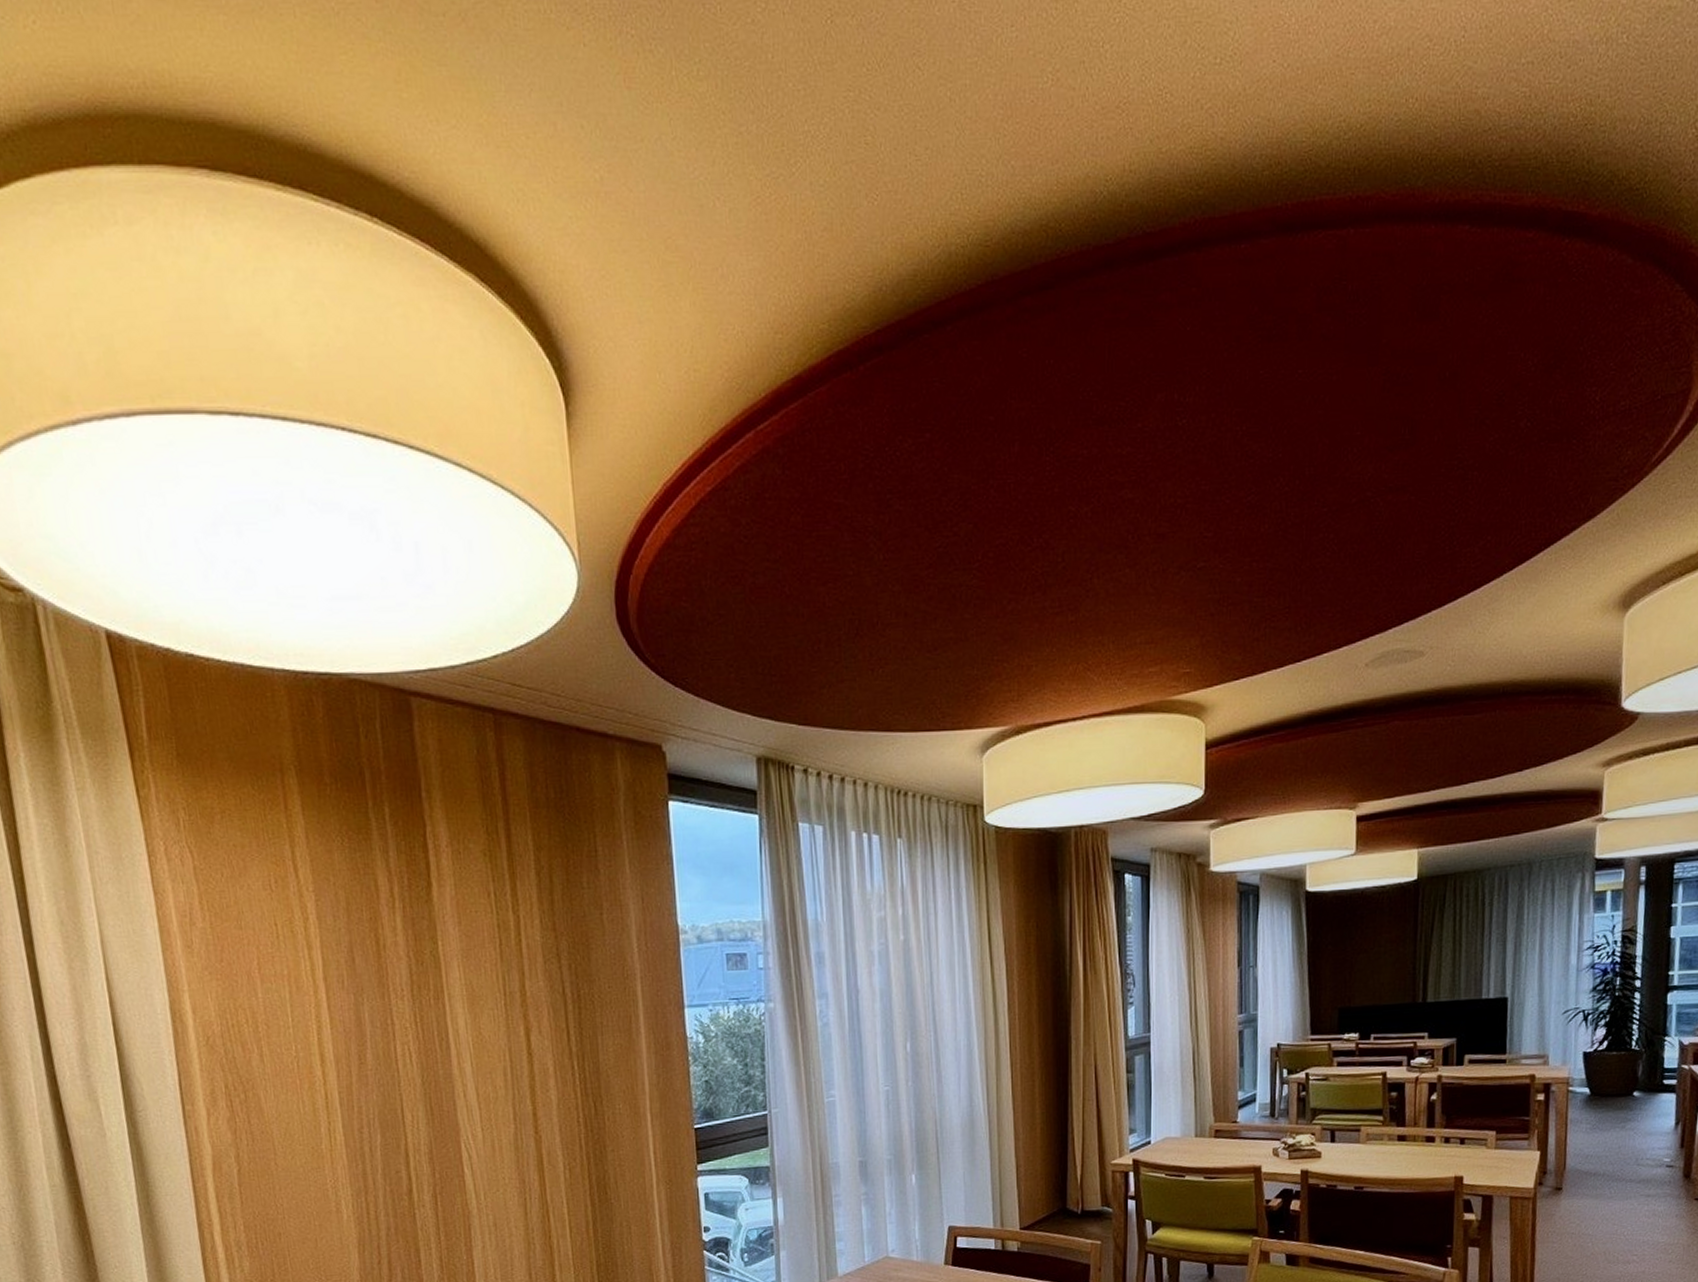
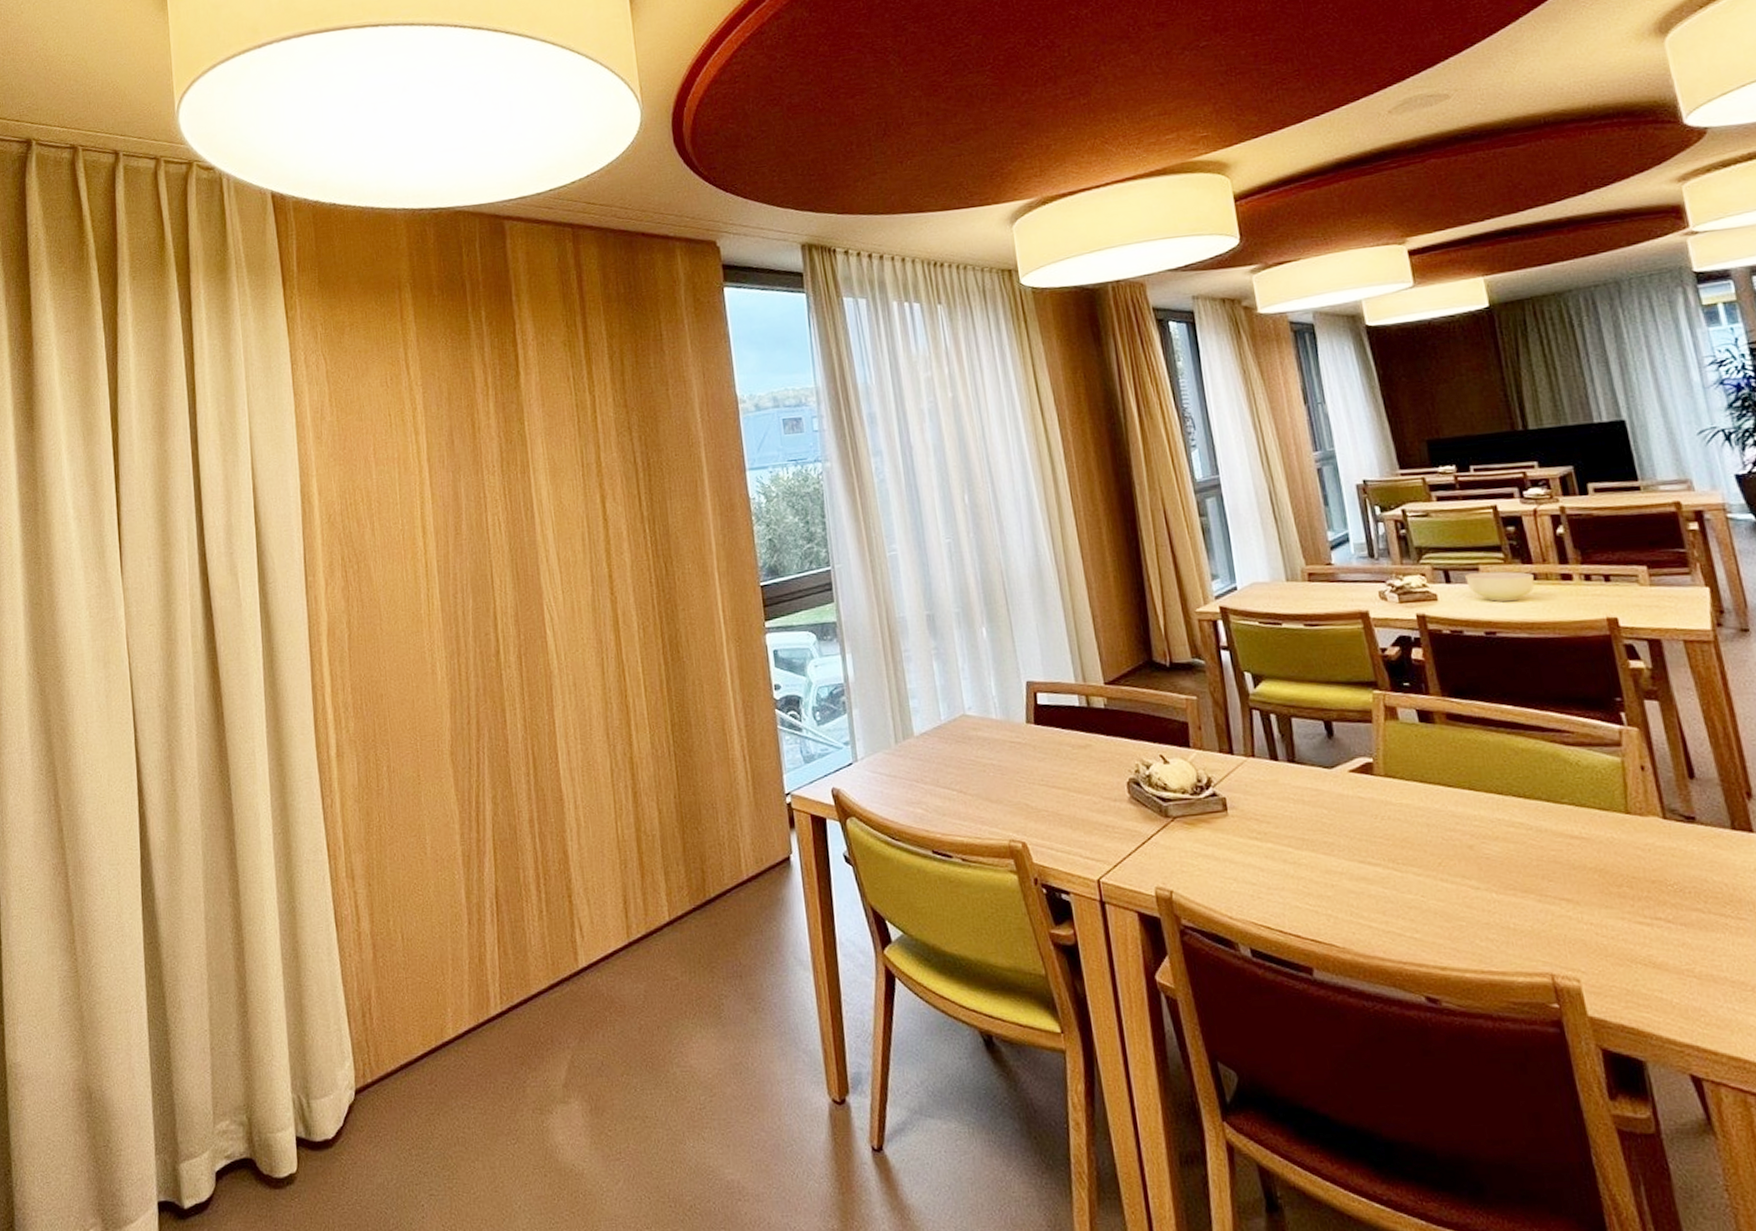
bowl: none [1348,1132,1404,1161] -> present [1465,571,1535,602]

